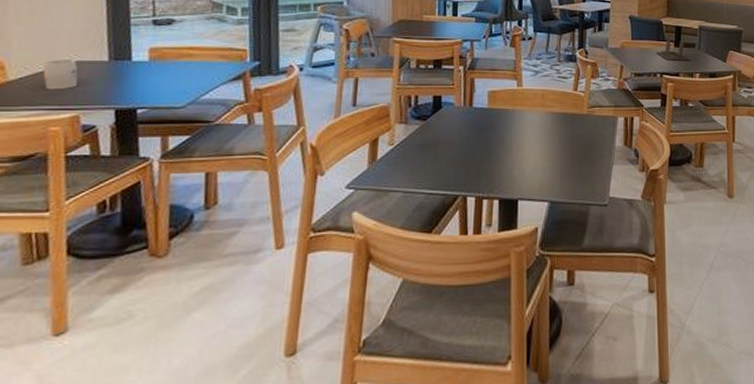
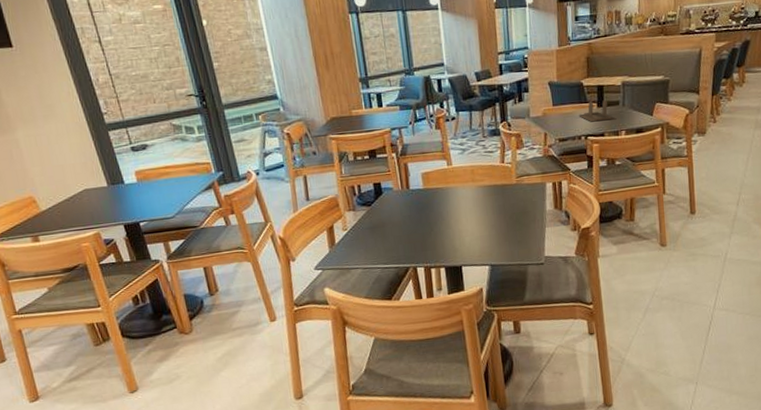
mug: present [42,58,79,90] -> none [62,188,92,215]

